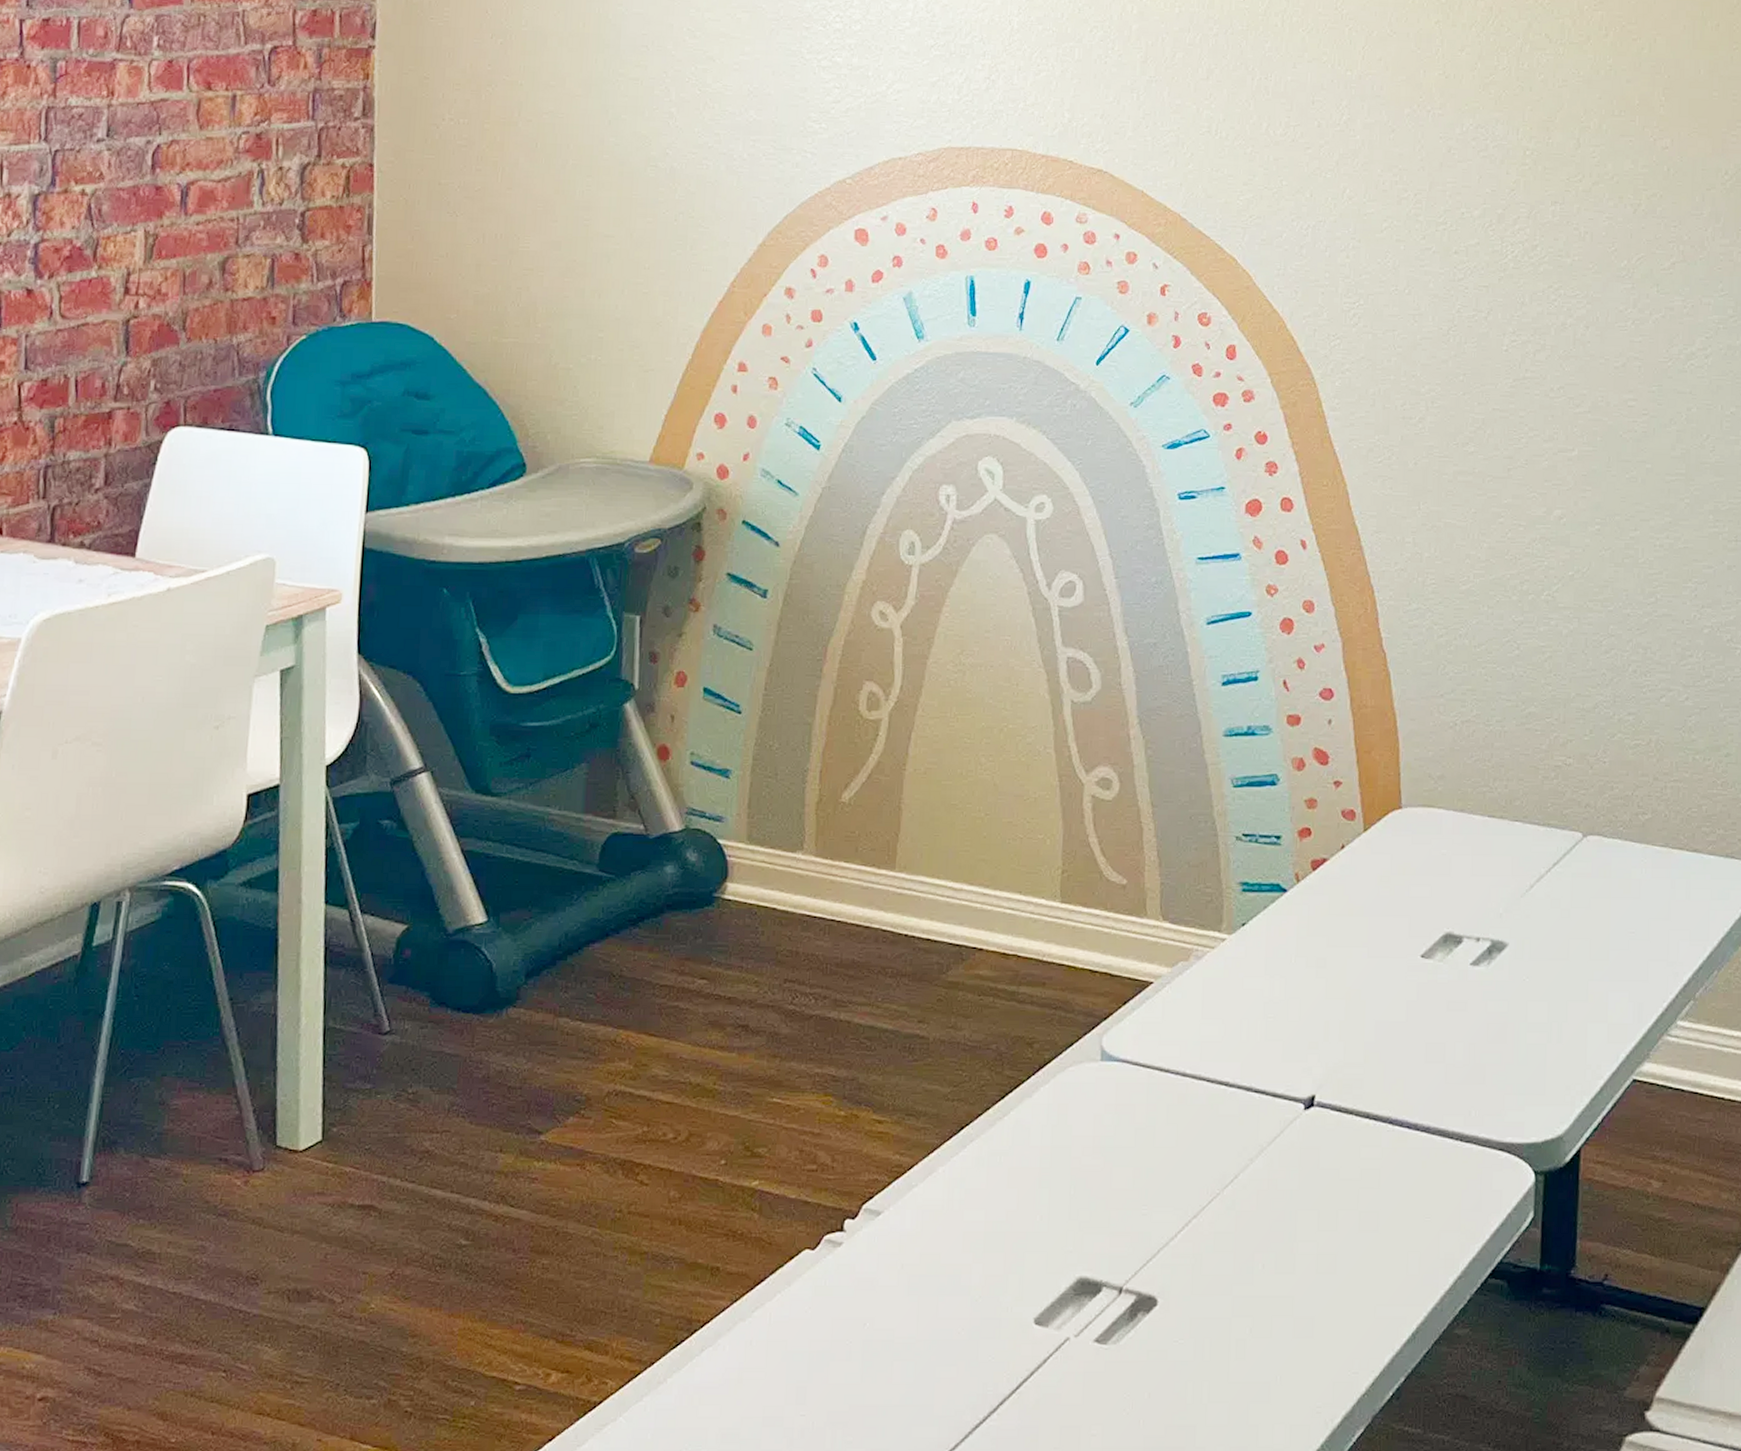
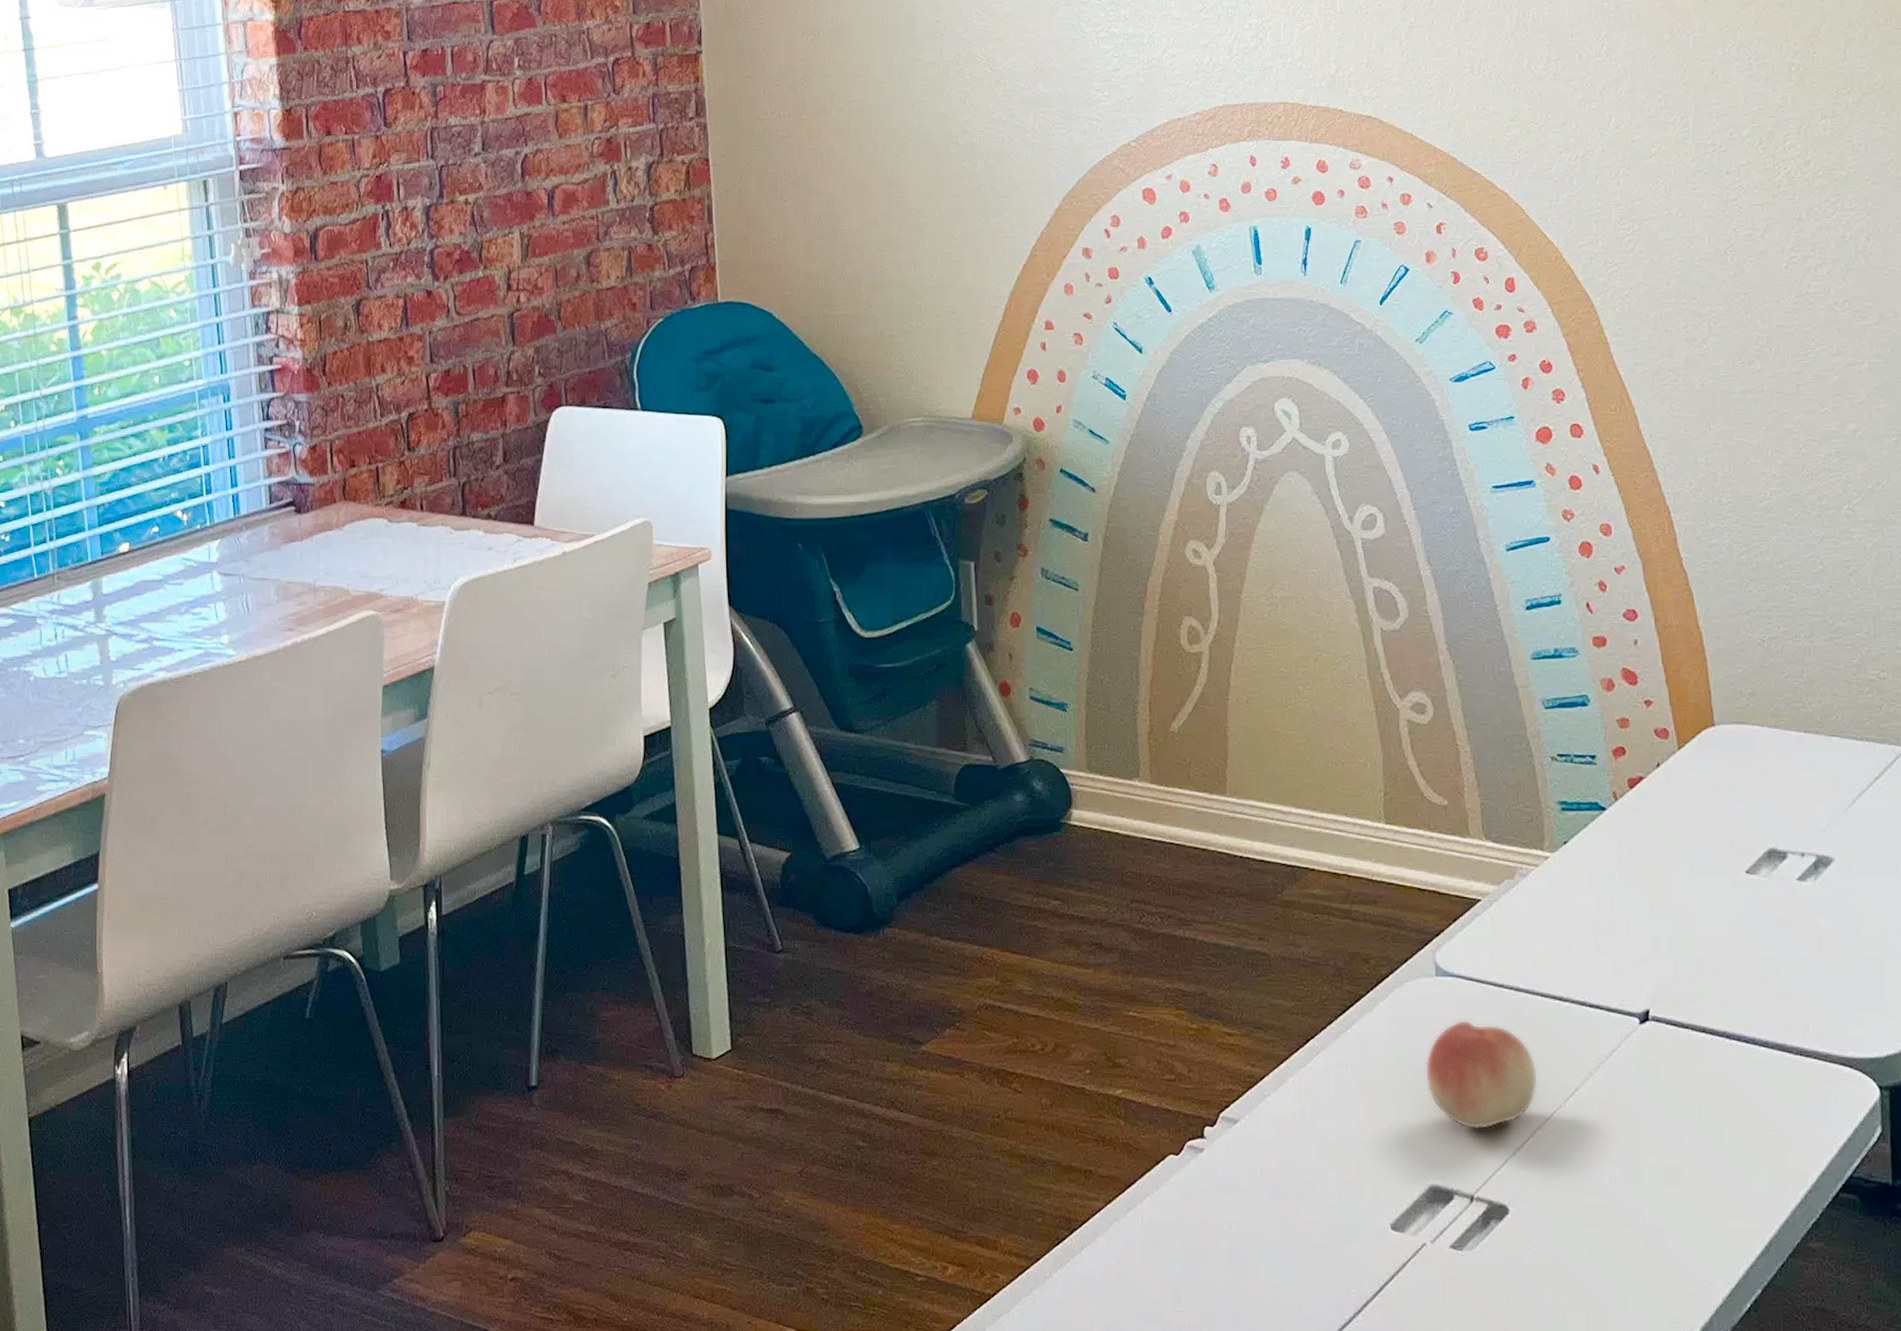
fruit: none [1081,1106,1198,1220] -> present [1424,1020,1539,1130]

